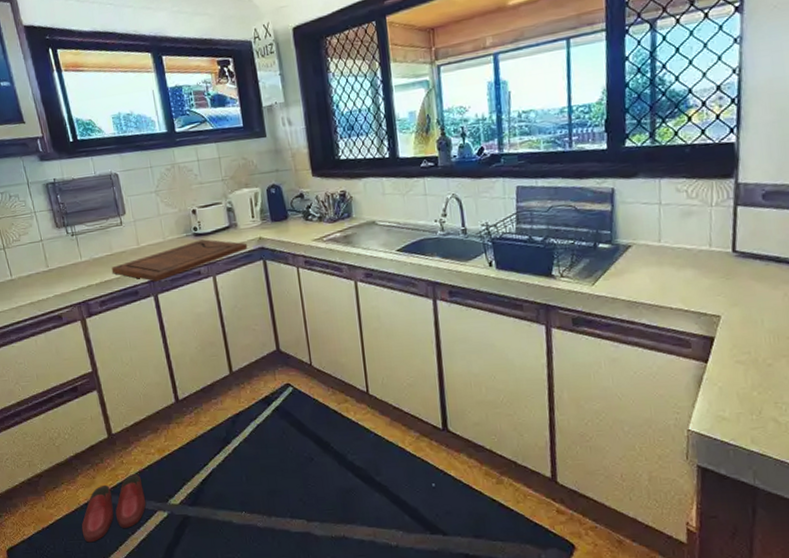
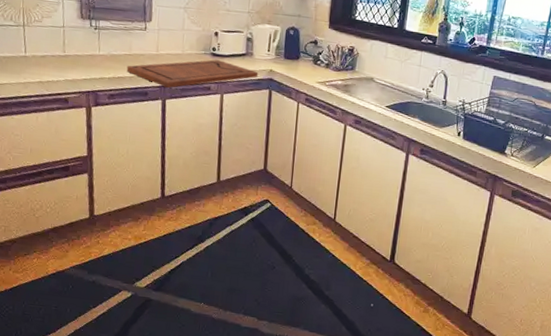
slippers: present [81,474,147,543] -> none [44,254,114,310]

